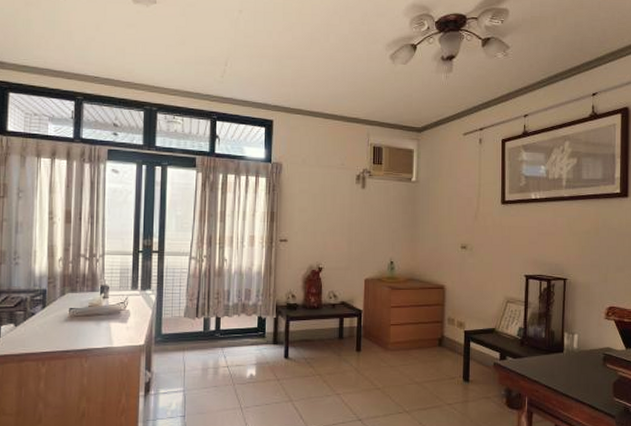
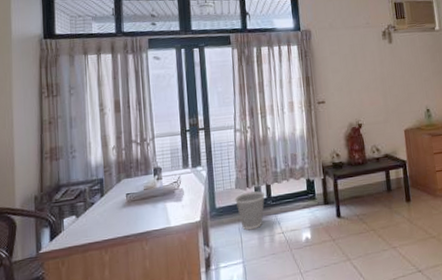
wastebasket: none [182,322,215,360] -> present [235,191,266,231]

